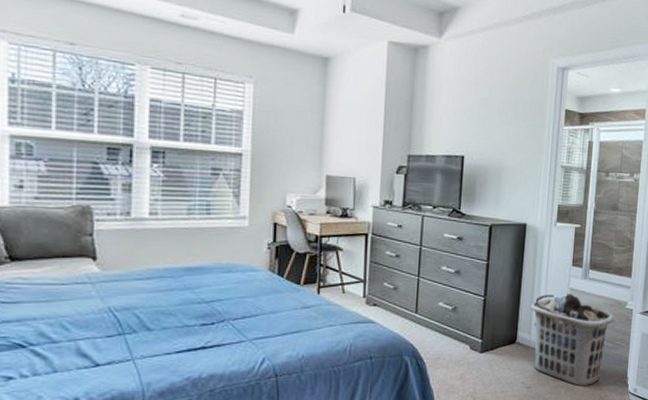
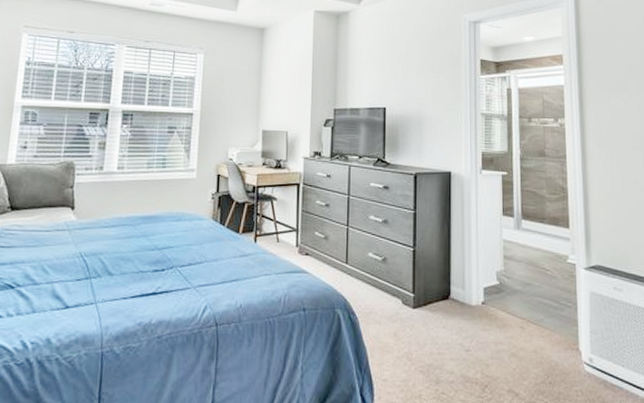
clothes hamper: present [530,294,614,387] -> none [462,246,556,353]

